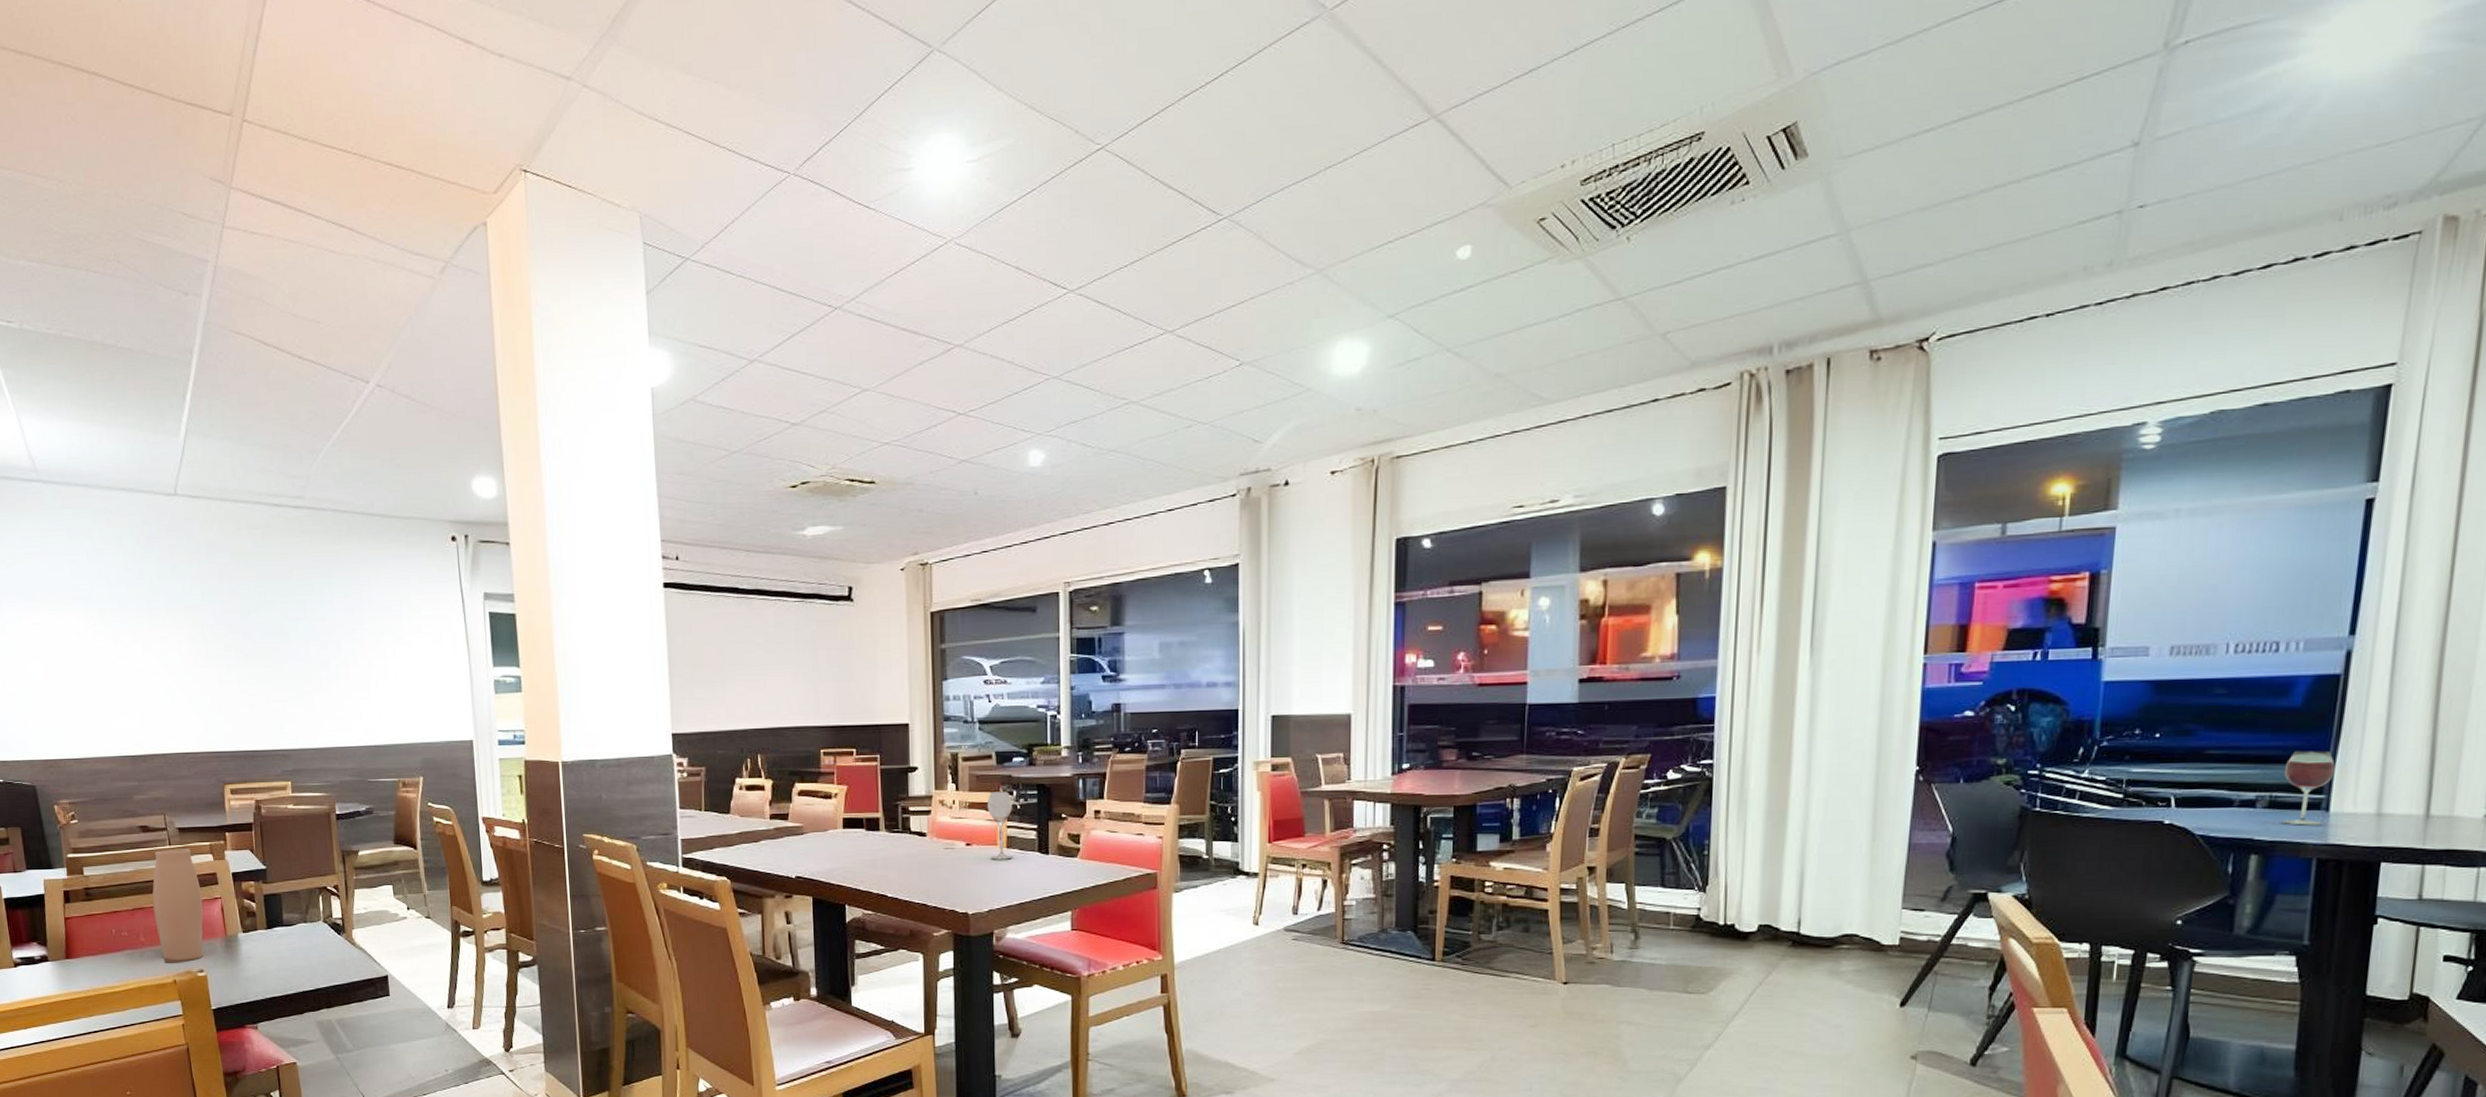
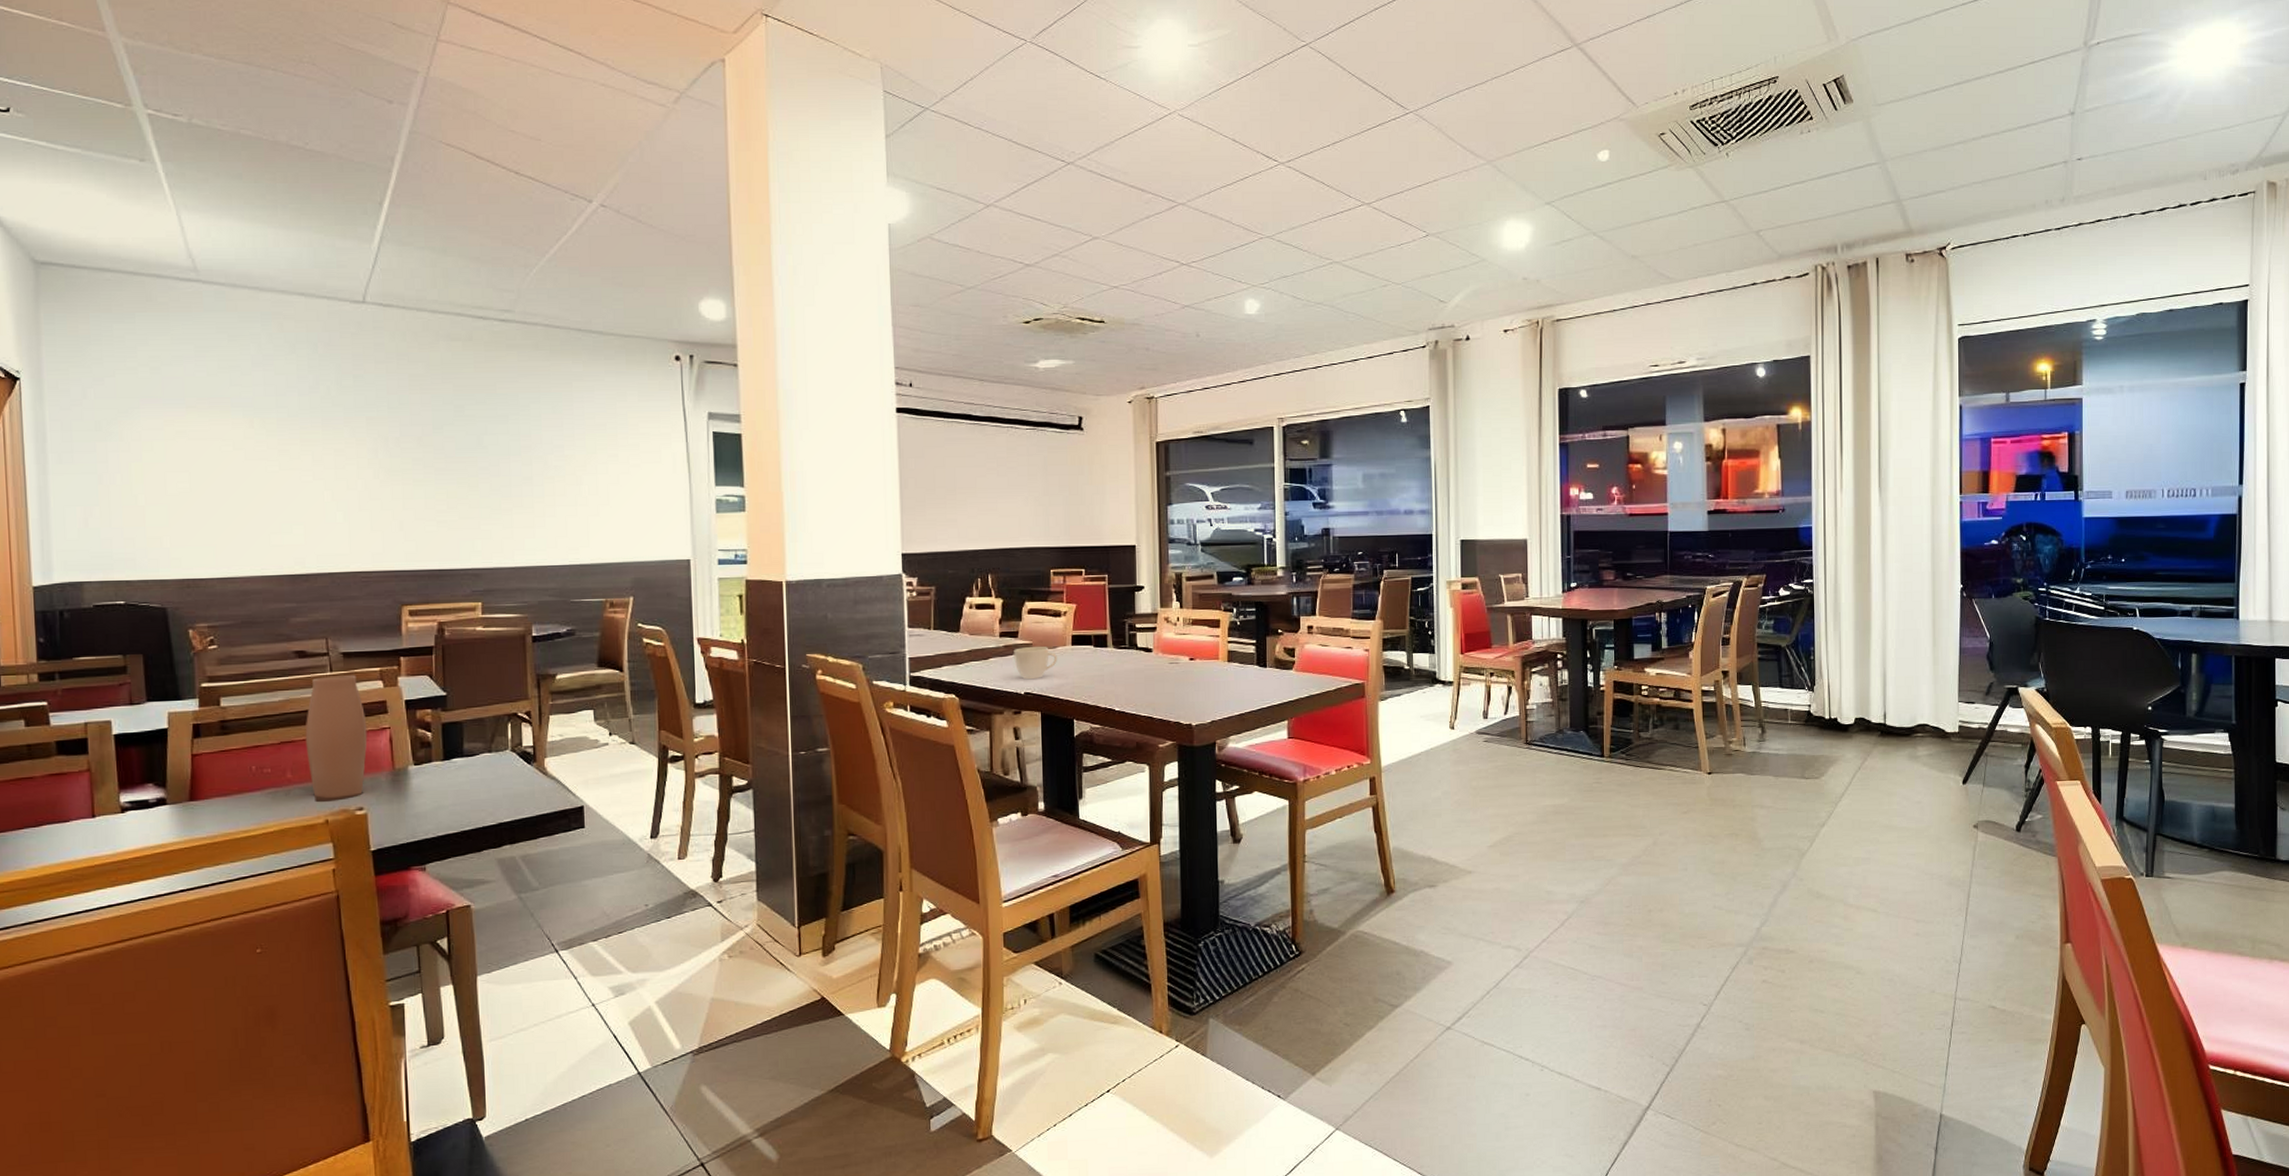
cup: none [784,829,828,863] -> present [1014,646,1057,680]
wineglass: present [987,791,1013,860] -> none [1209,609,1234,674]
wineglass: present [2281,751,2336,826] -> none [2208,572,2240,630]

